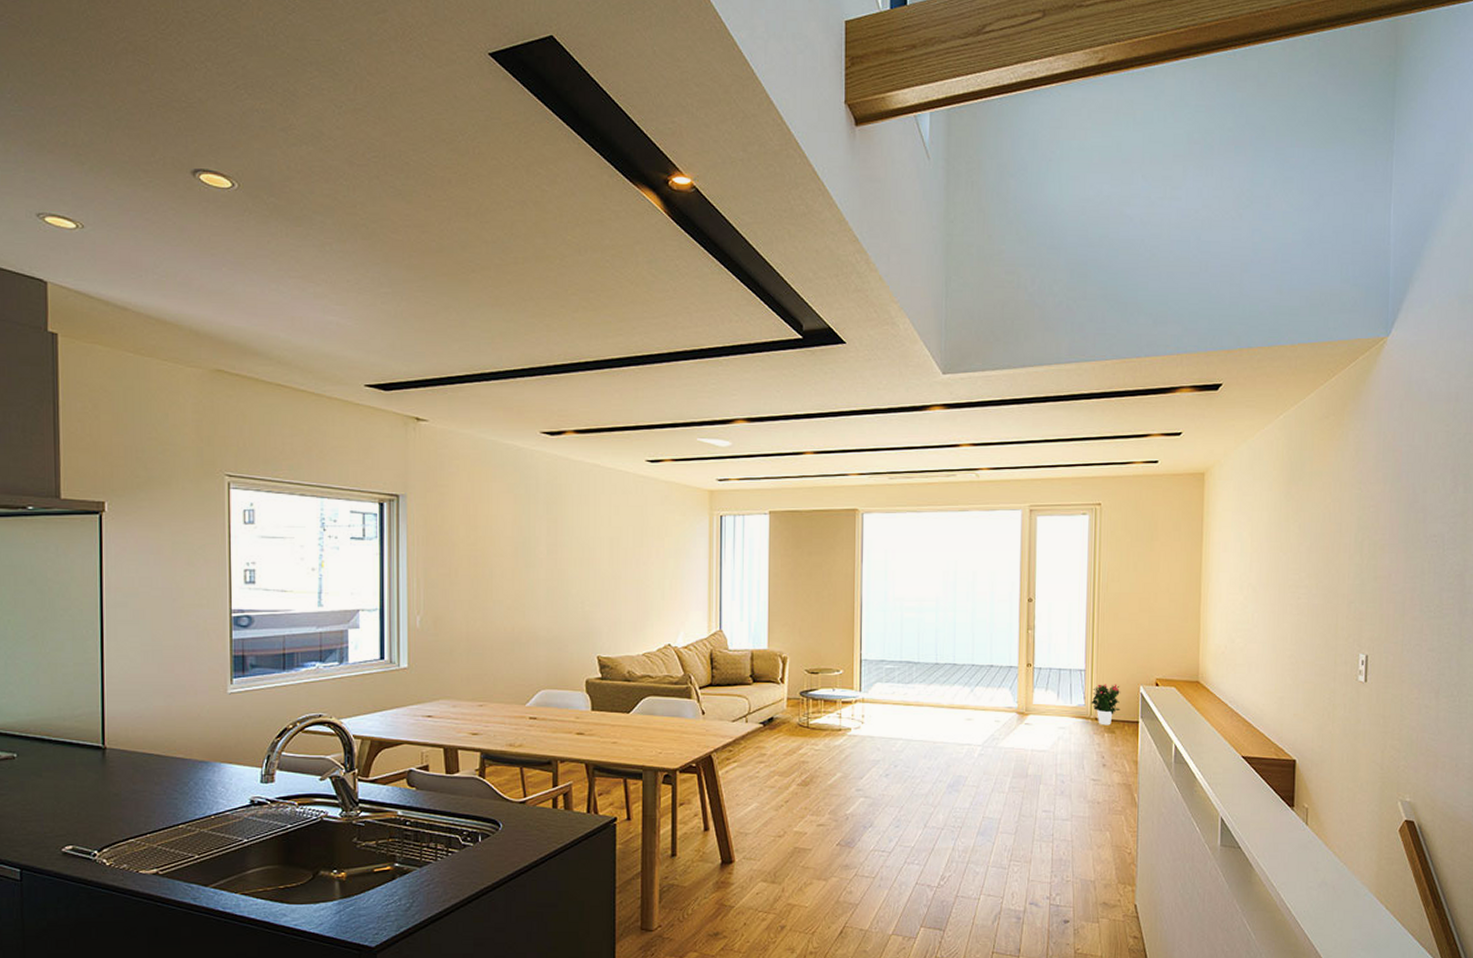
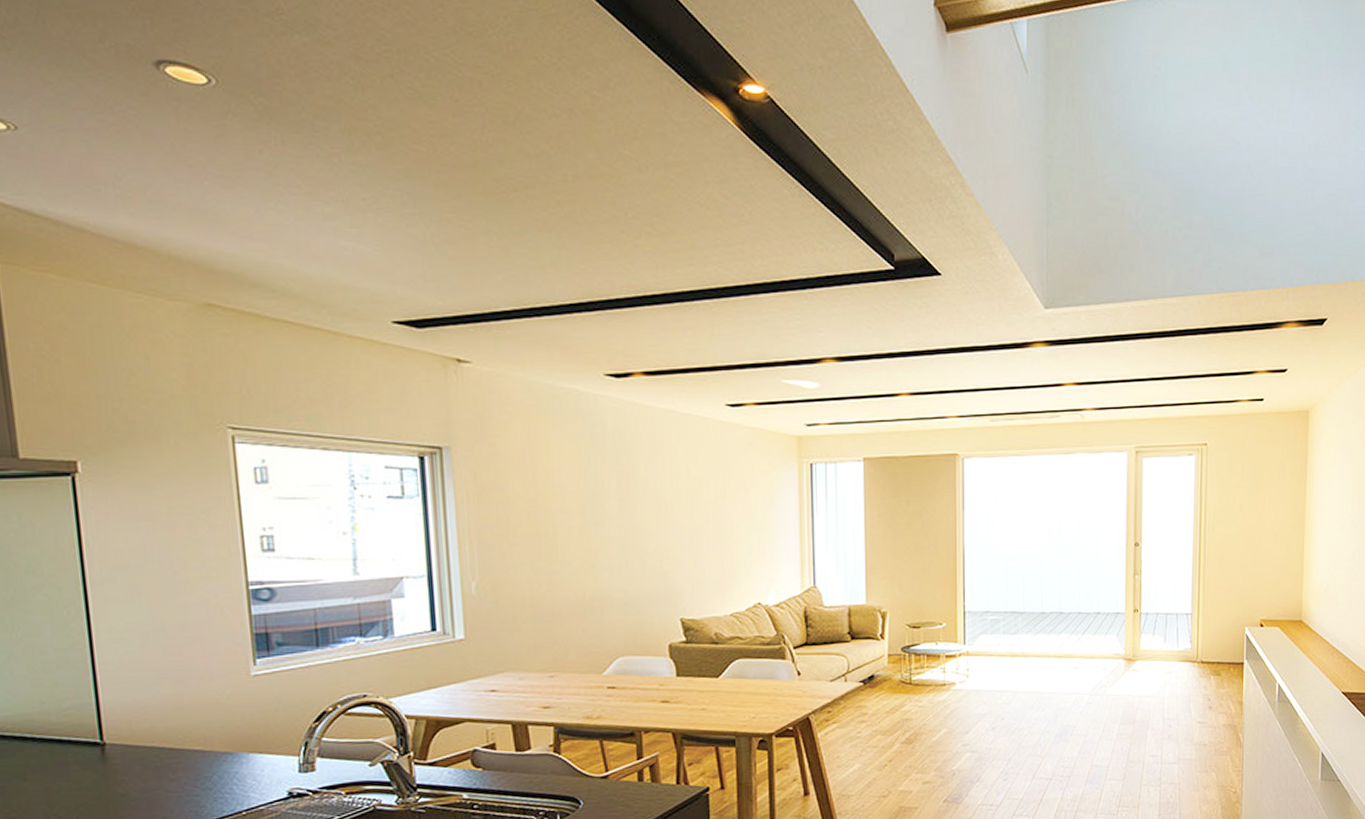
potted flower: present [1091,684,1121,725] -> none [1197,626,1227,668]

